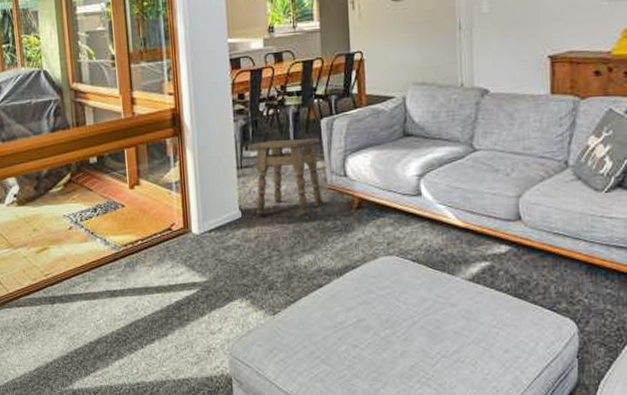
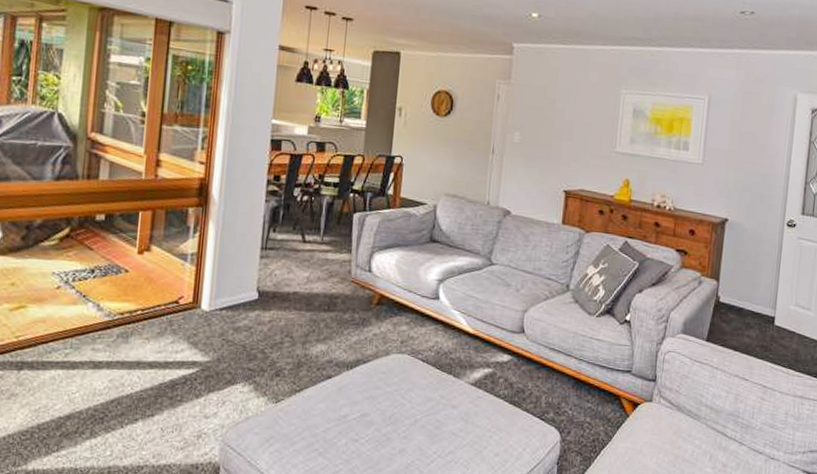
side table: present [251,138,324,216] -> none [274,226,349,306]

